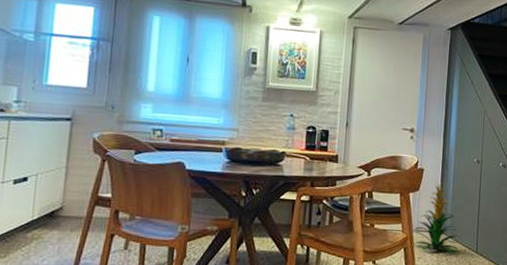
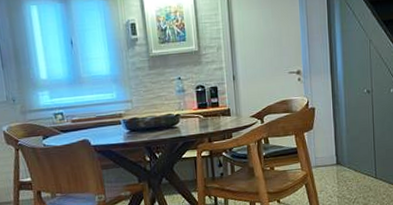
indoor plant: present [414,182,460,254] -> none [313,118,359,184]

